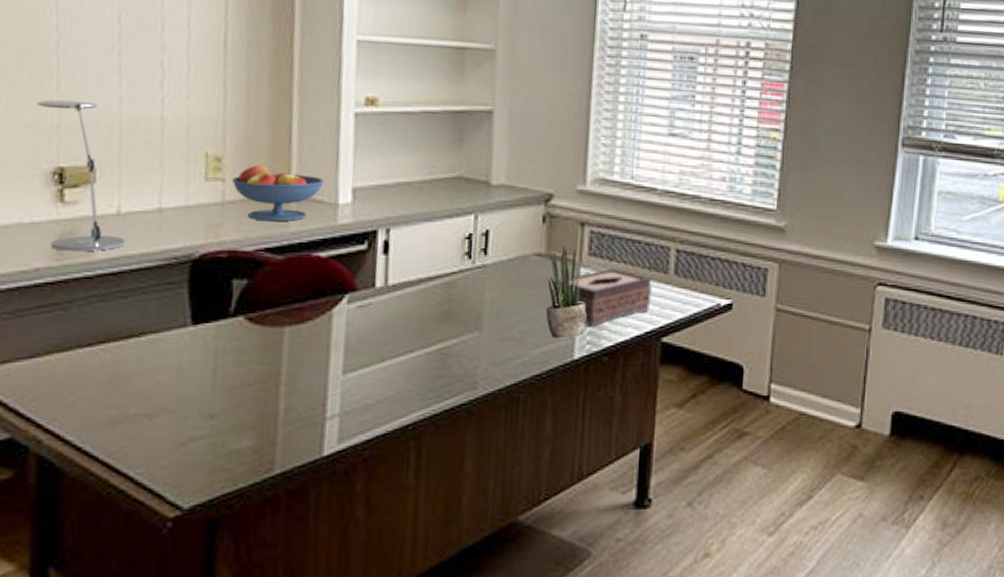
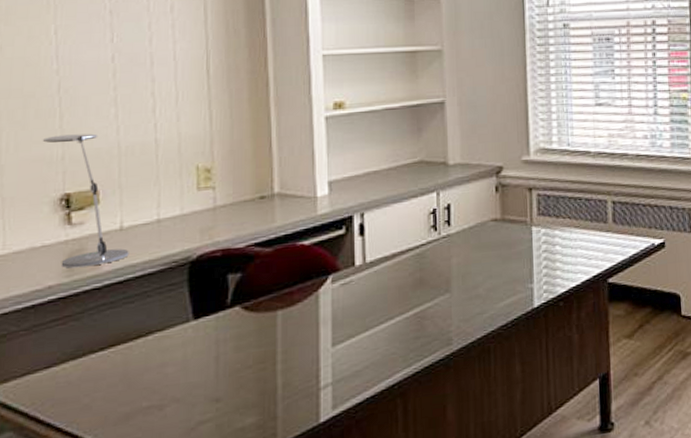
fruit bowl: present [232,164,324,222] -> none [221,170,303,220]
potted plant: present [546,247,585,339] -> none [505,210,541,292]
tissue box: present [551,268,653,326] -> none [509,224,596,277]

